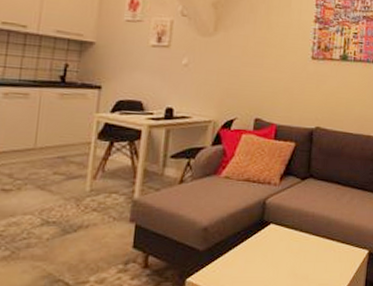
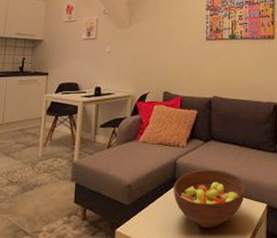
fruit bowl: none [260,211,346,277] -> present [173,170,246,229]

